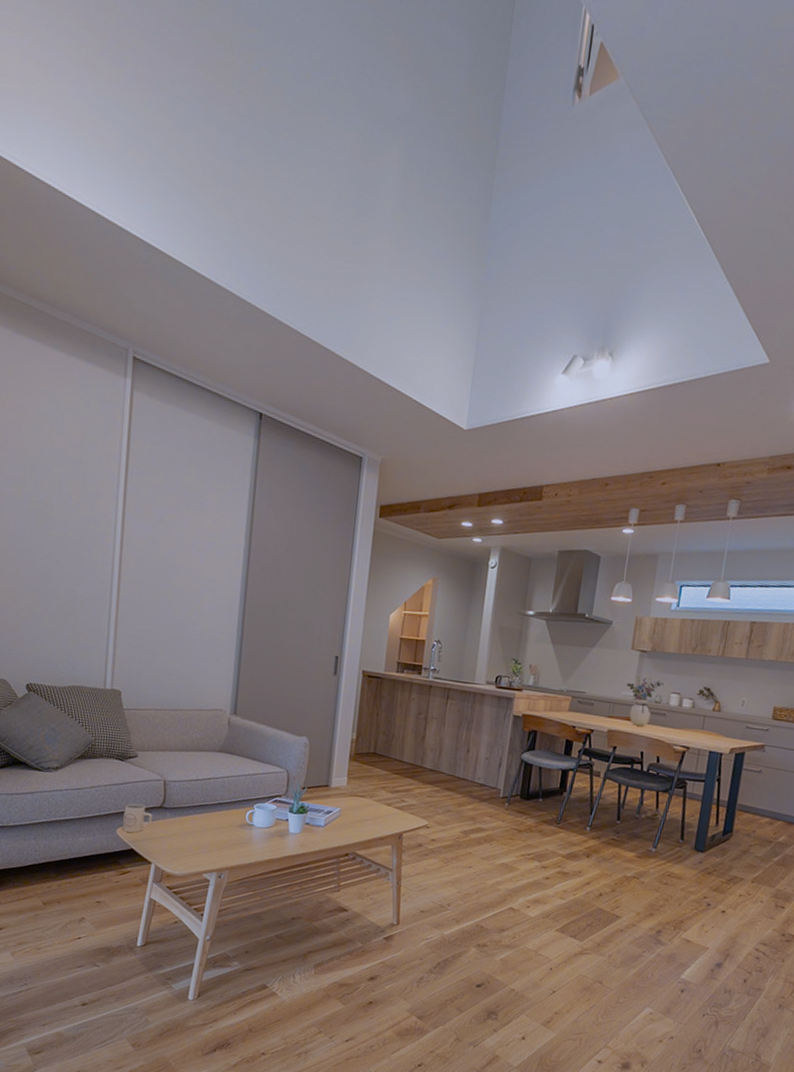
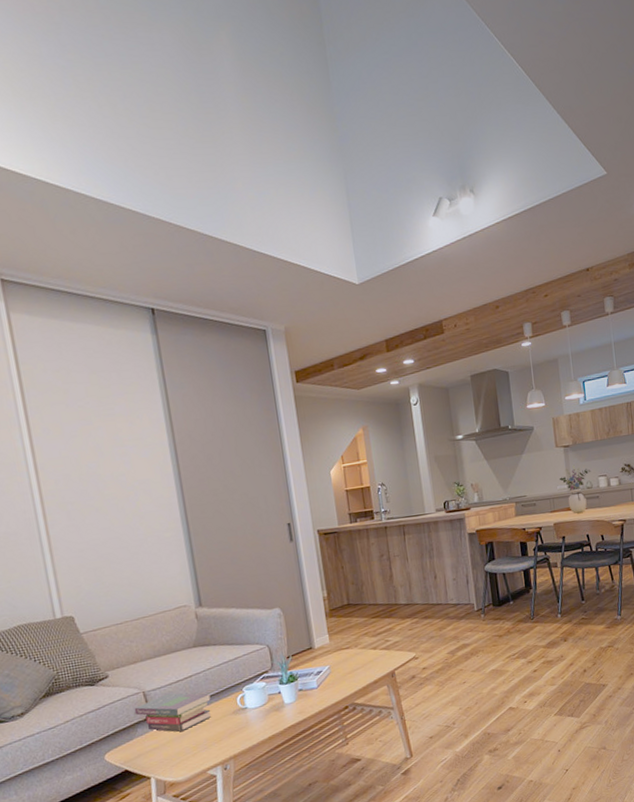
mug: present [122,803,153,833] -> none [107,722,142,756]
books: none [152,788,223,829] -> present [134,693,211,733]

